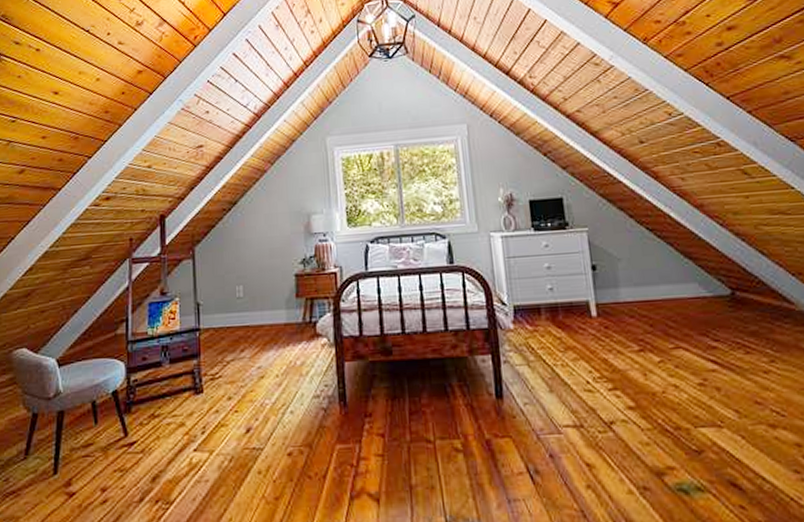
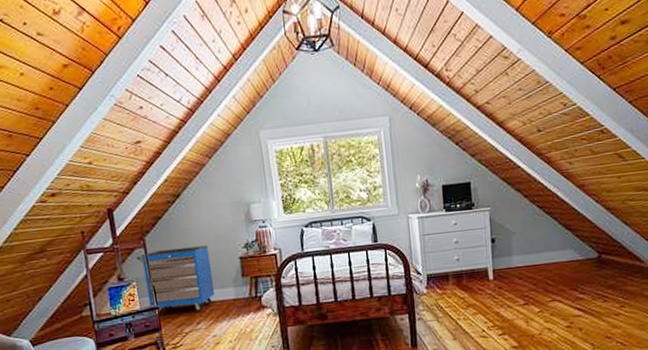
storage cabinet: none [184,259,263,340] -> present [137,245,214,317]

